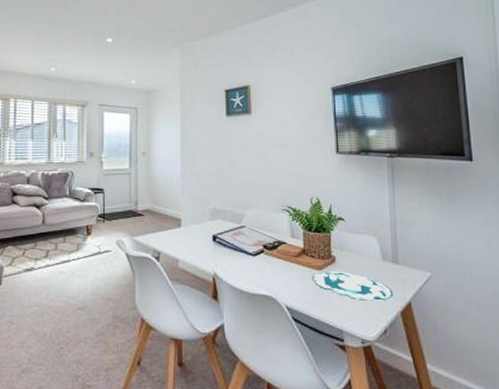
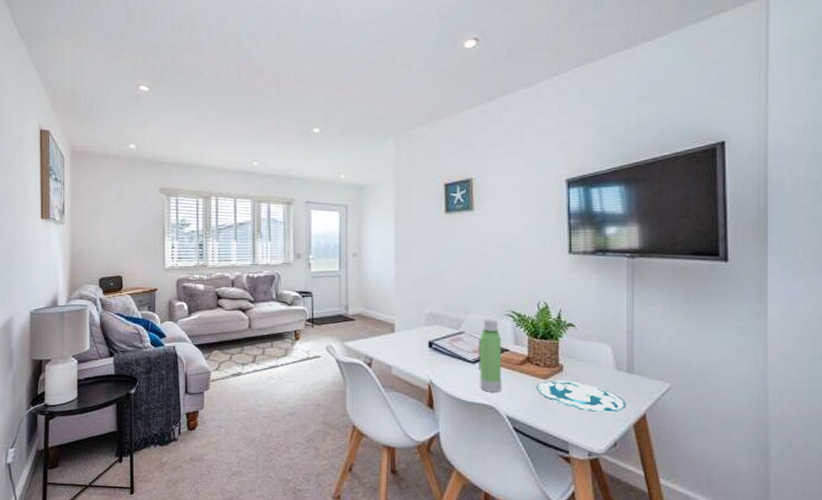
water bottle: none [259,213,281,283] -> present [479,319,502,392]

